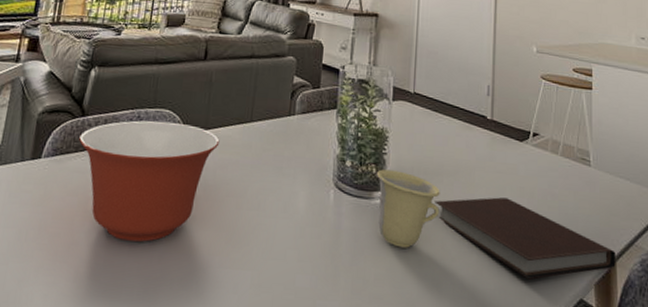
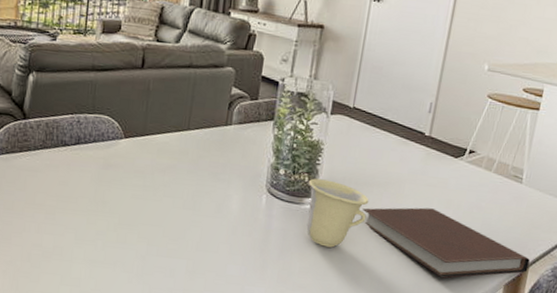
mixing bowl: present [79,120,220,242] -> none [23,125,158,232]

